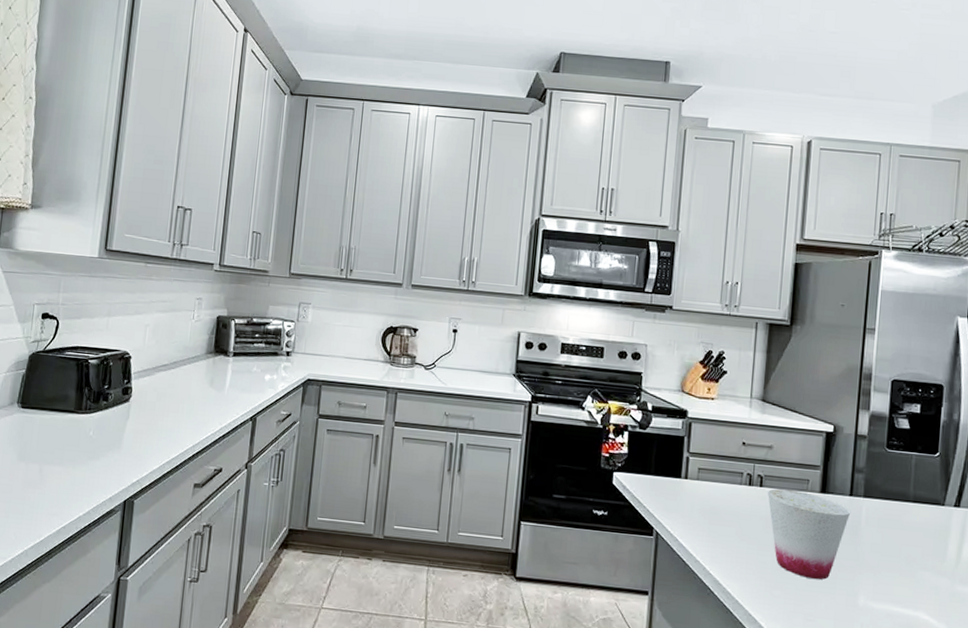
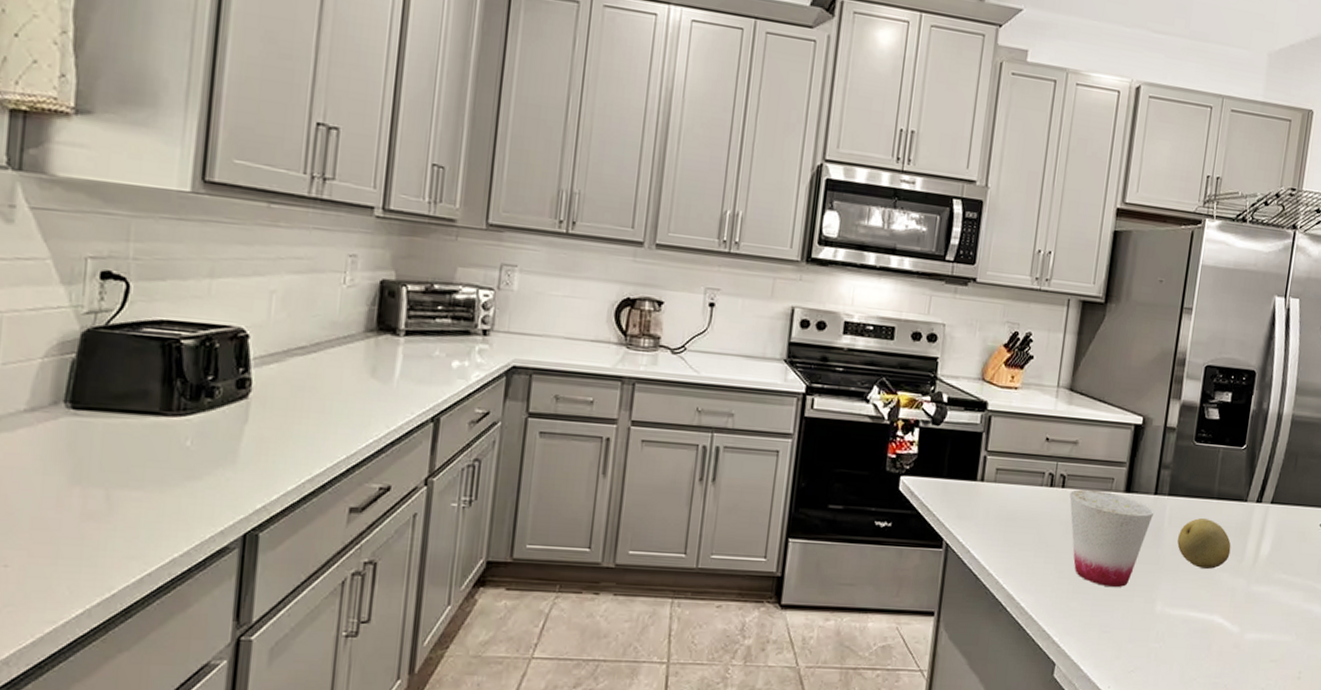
fruit: none [876,519,931,568] -> present [1177,518,1231,569]

